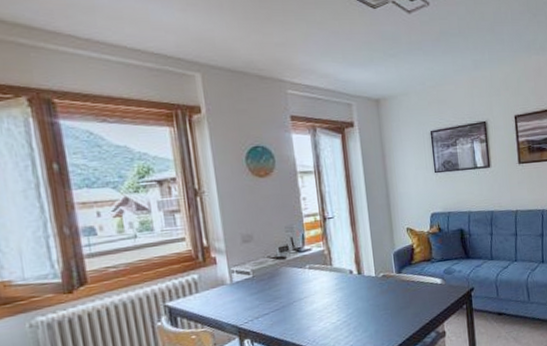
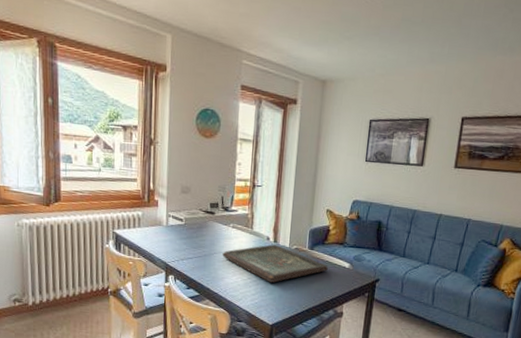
board game: none [303,276,420,319] -> present [222,244,328,283]

